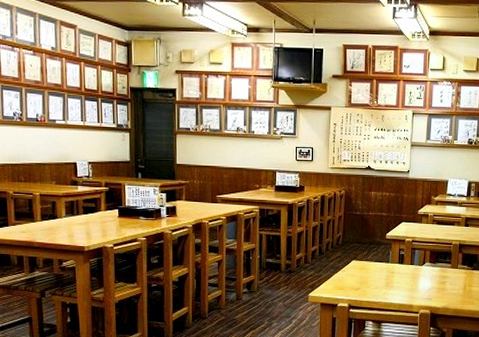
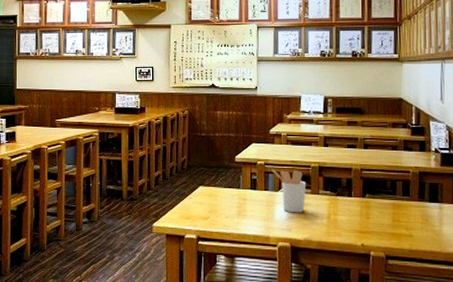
utensil holder: none [418,246,448,285] -> present [271,169,307,213]

